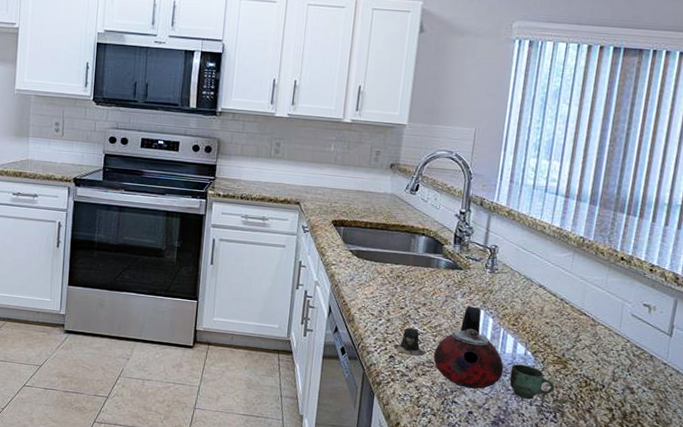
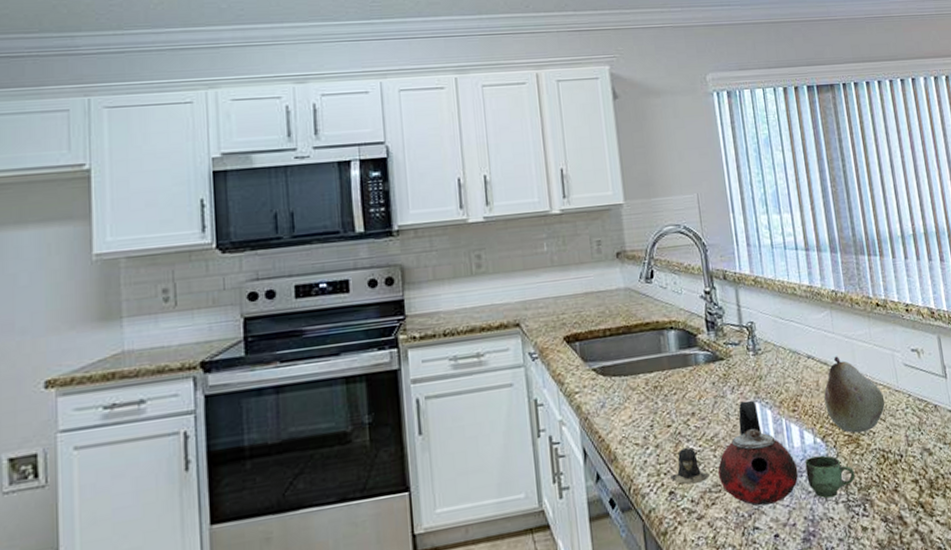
fruit: none [543,291,603,359] -> present [824,356,885,433]

